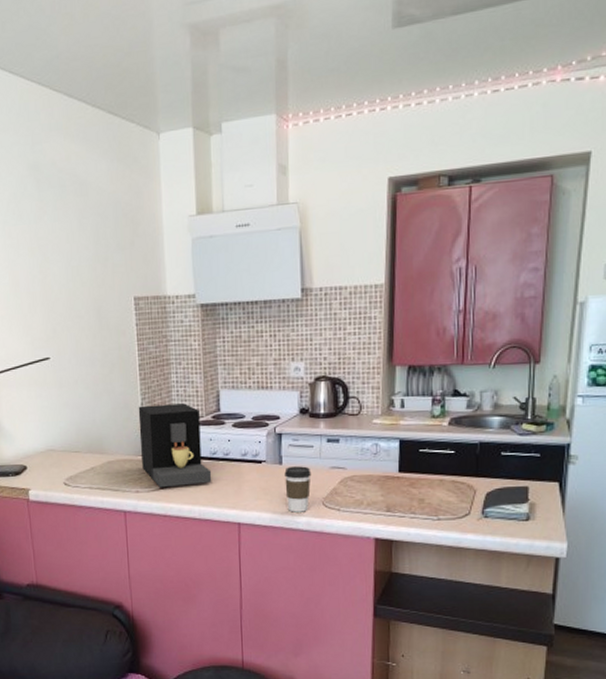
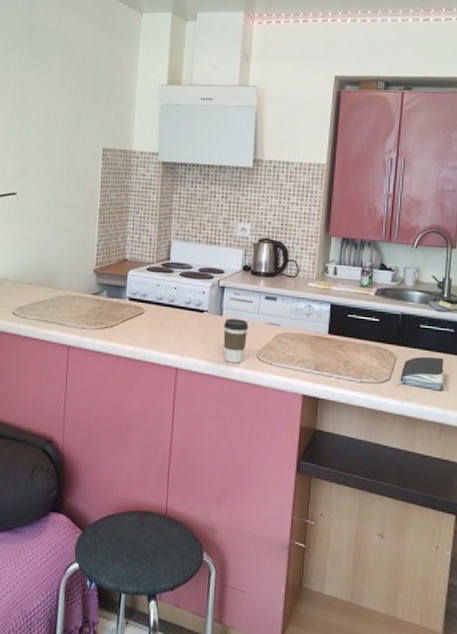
coffee maker: present [138,403,212,488] -> none [91,247,156,327]

